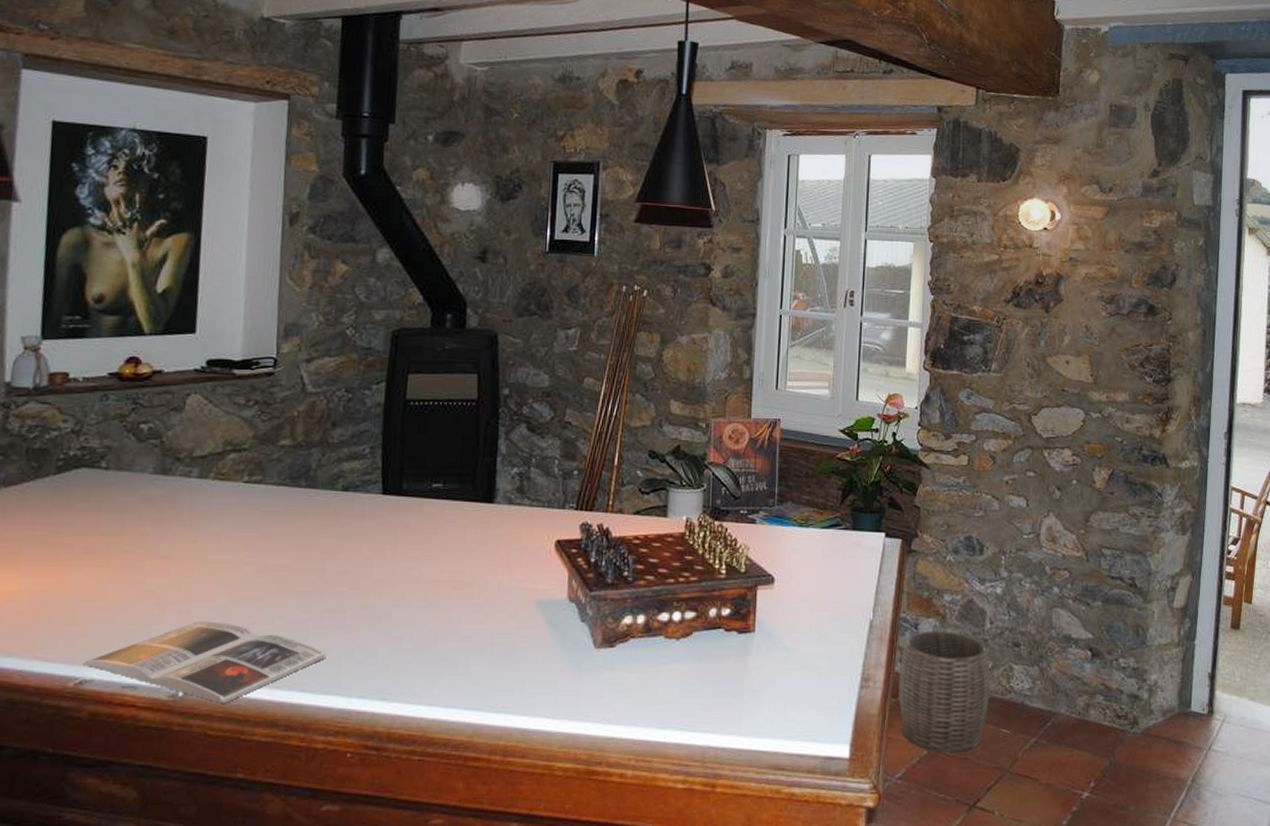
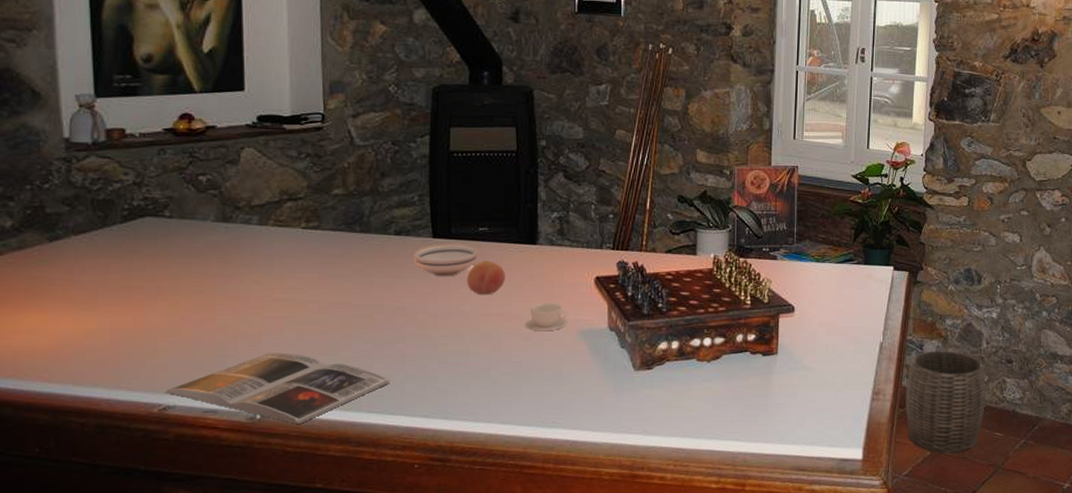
bowl: none [362,502,430,537] -> present [415,244,478,276]
fruit: none [416,520,458,560] -> present [467,261,505,295]
teacup: none [477,568,524,600] -> present [525,302,568,331]

